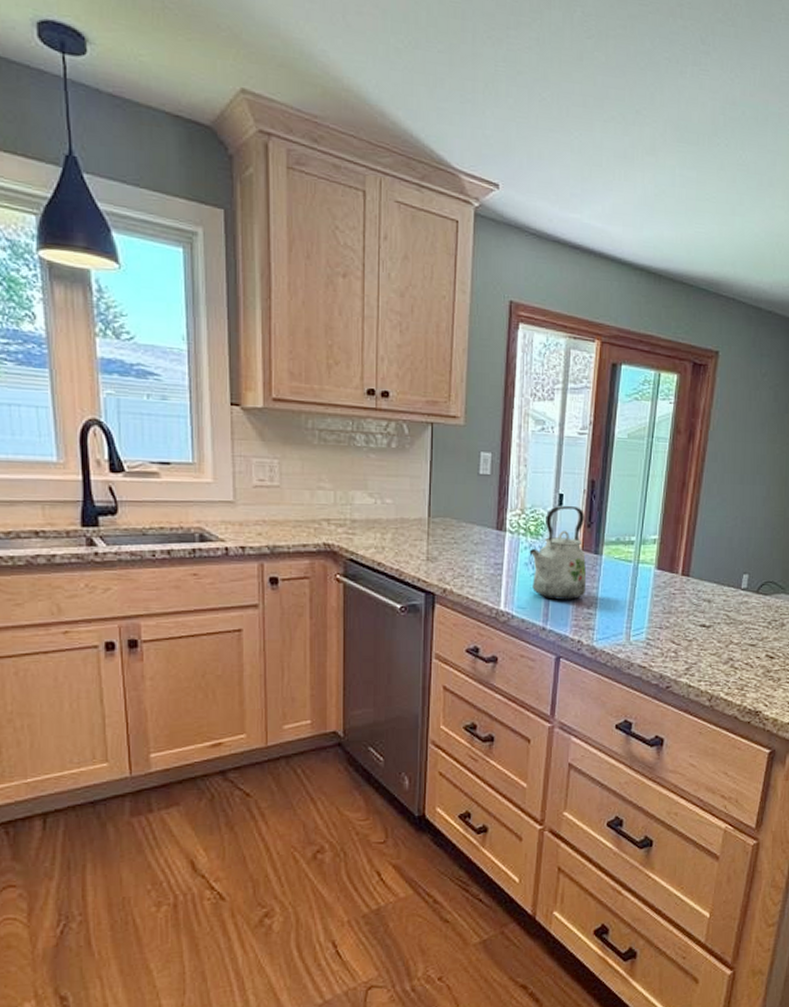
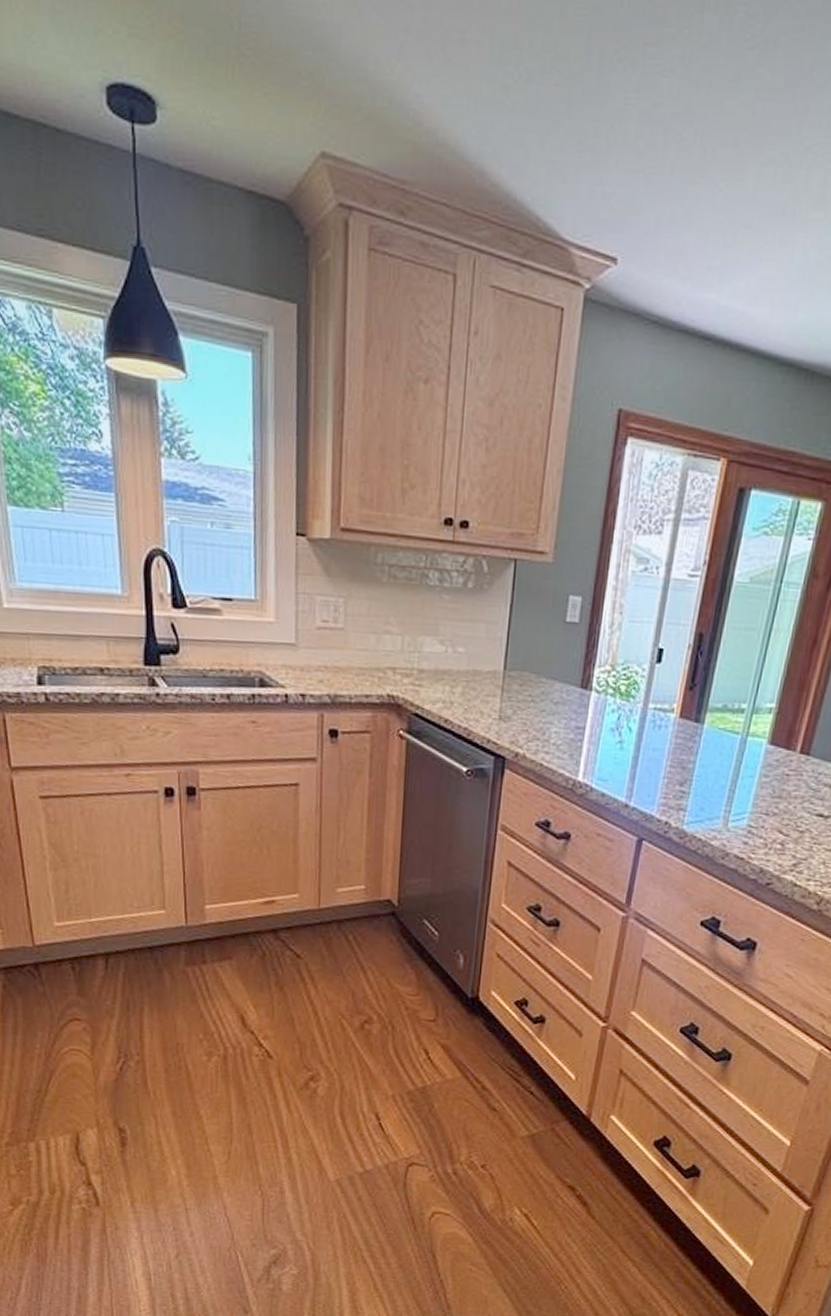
kettle: present [529,505,587,600] -> none [617,662,687,775]

